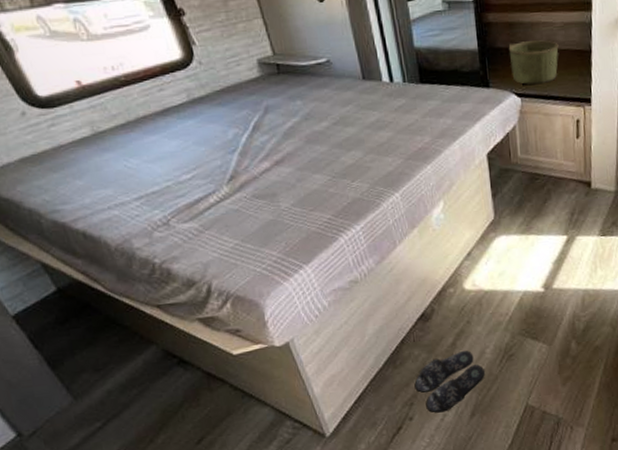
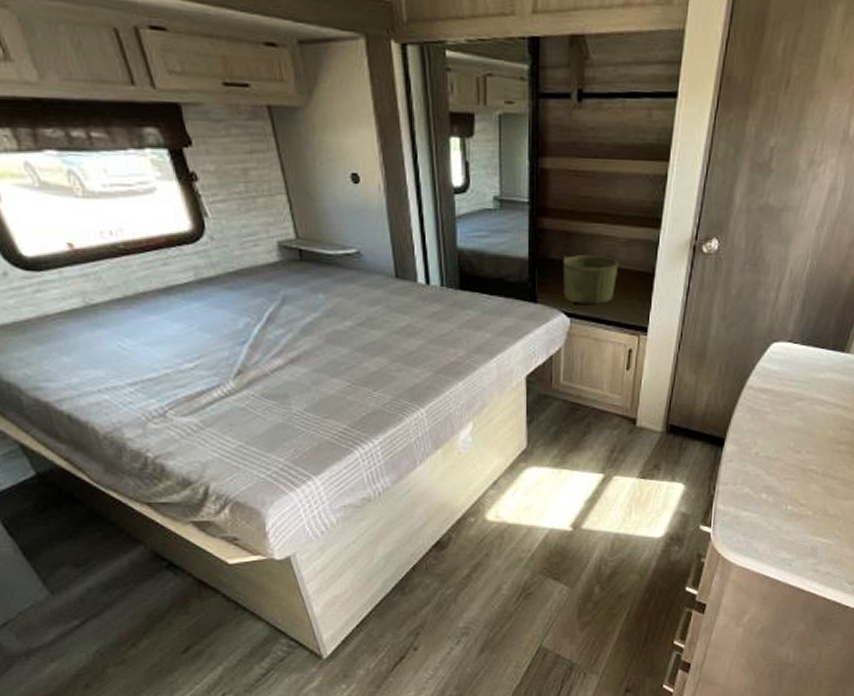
slippers: present [415,350,485,413] -> none [424,583,499,646]

